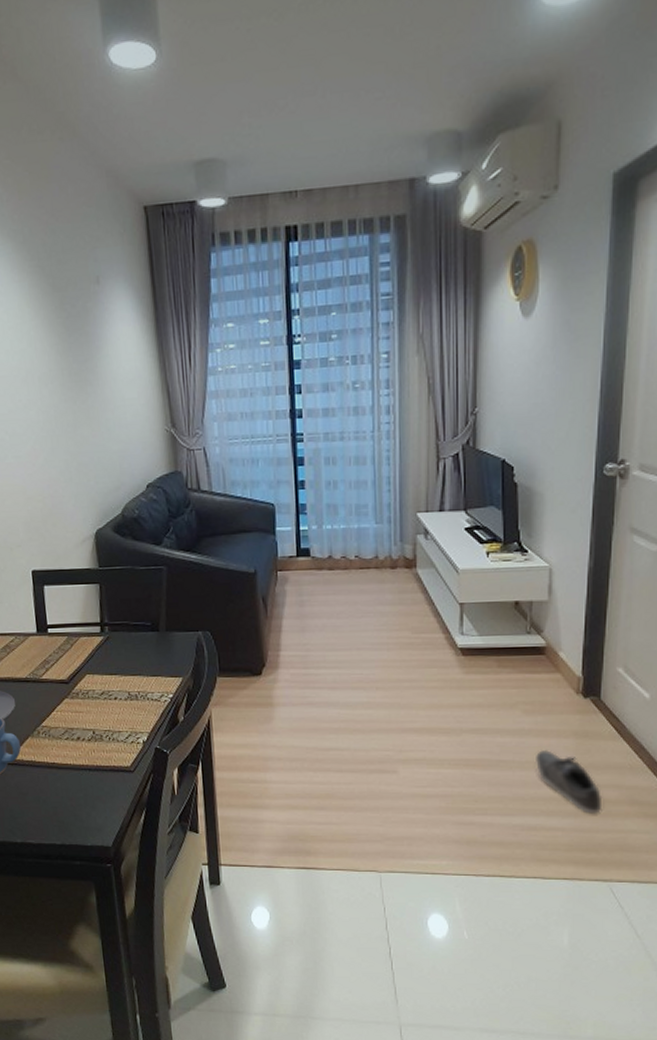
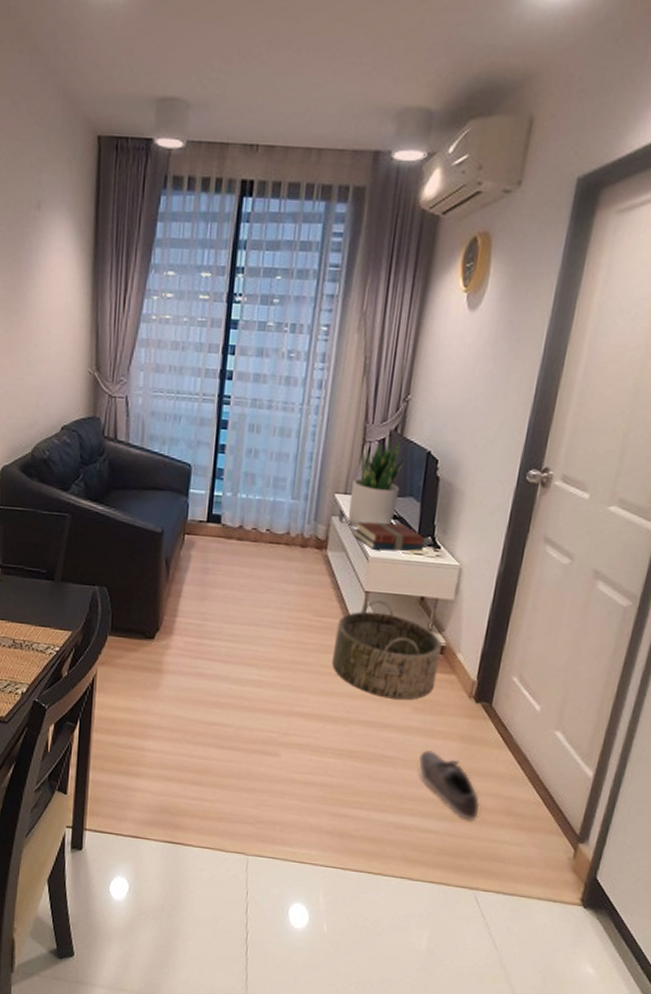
planter: none [431,454,480,543] -> present [348,441,404,528]
basket: none [437,610,542,704] -> present [332,600,442,700]
books: none [440,533,512,562] -> present [353,521,424,552]

